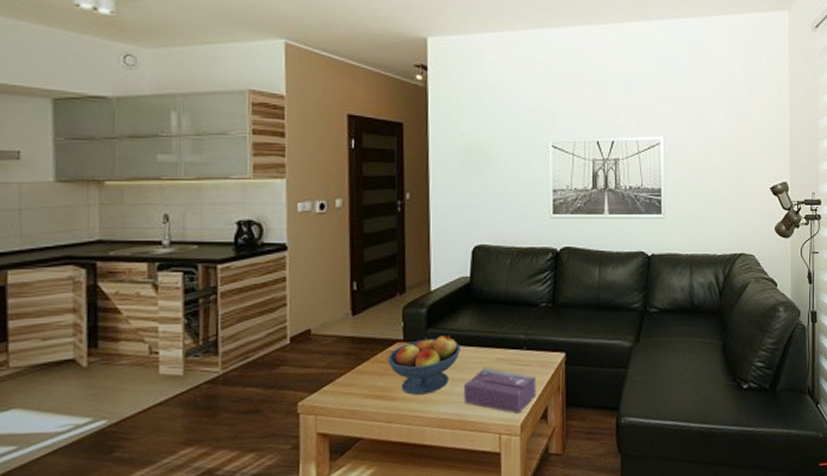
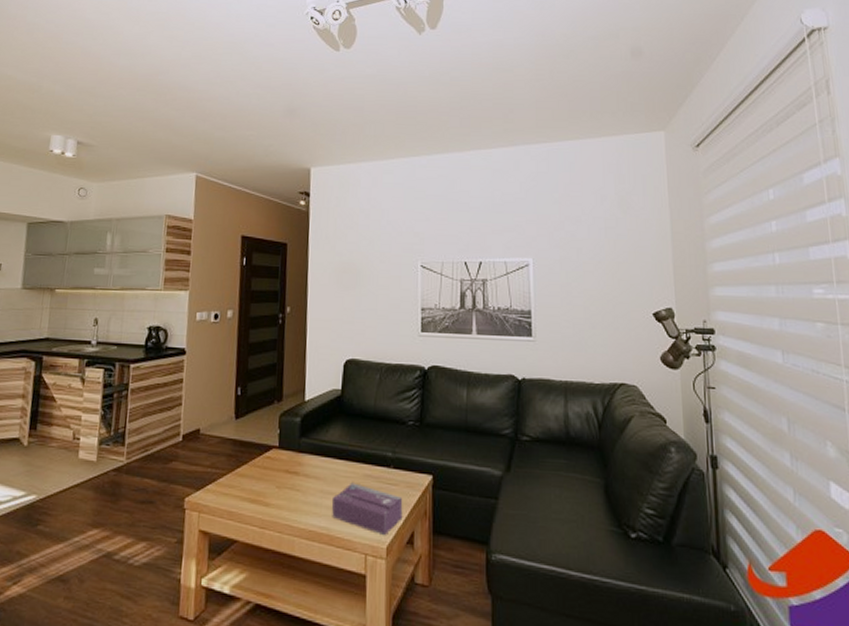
fruit bowl: present [388,335,461,395] -> none [264,446,331,504]

